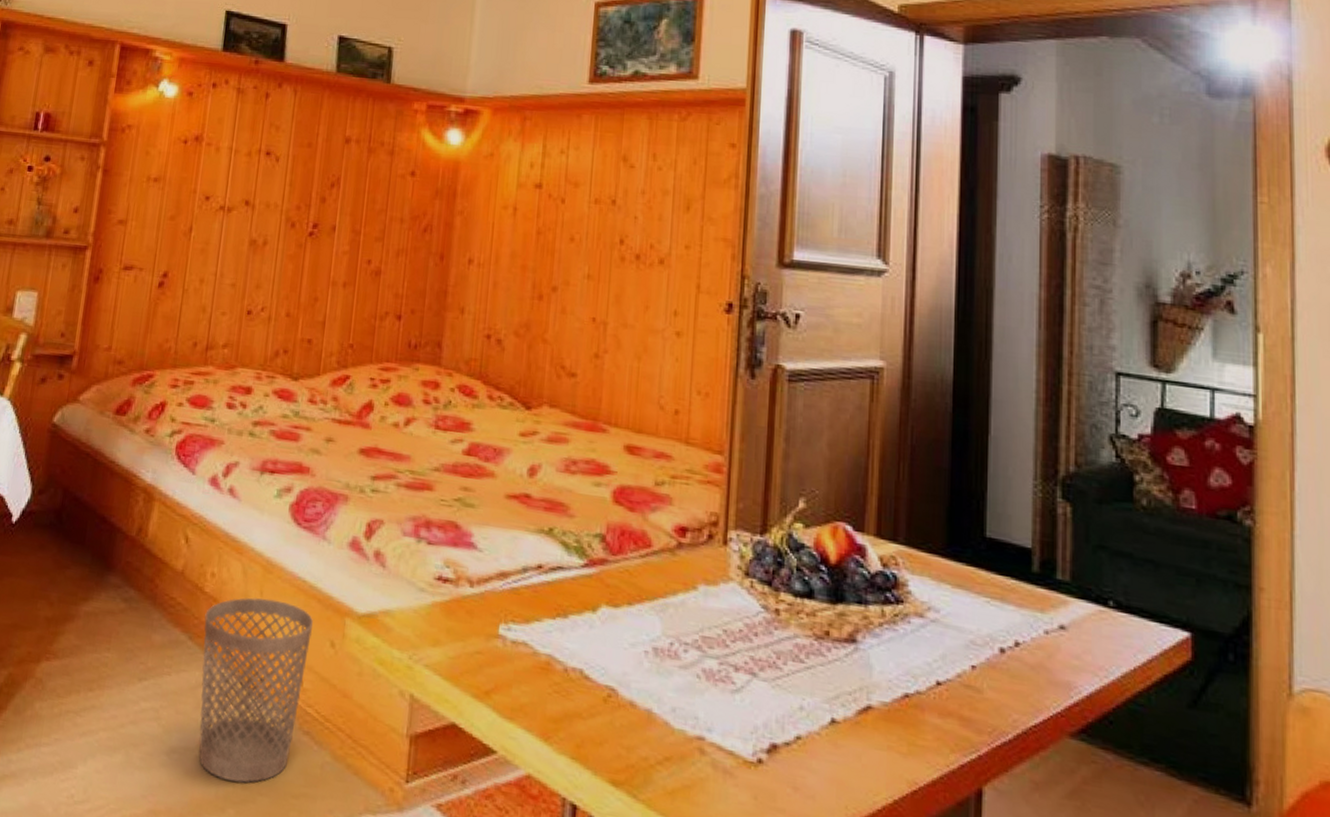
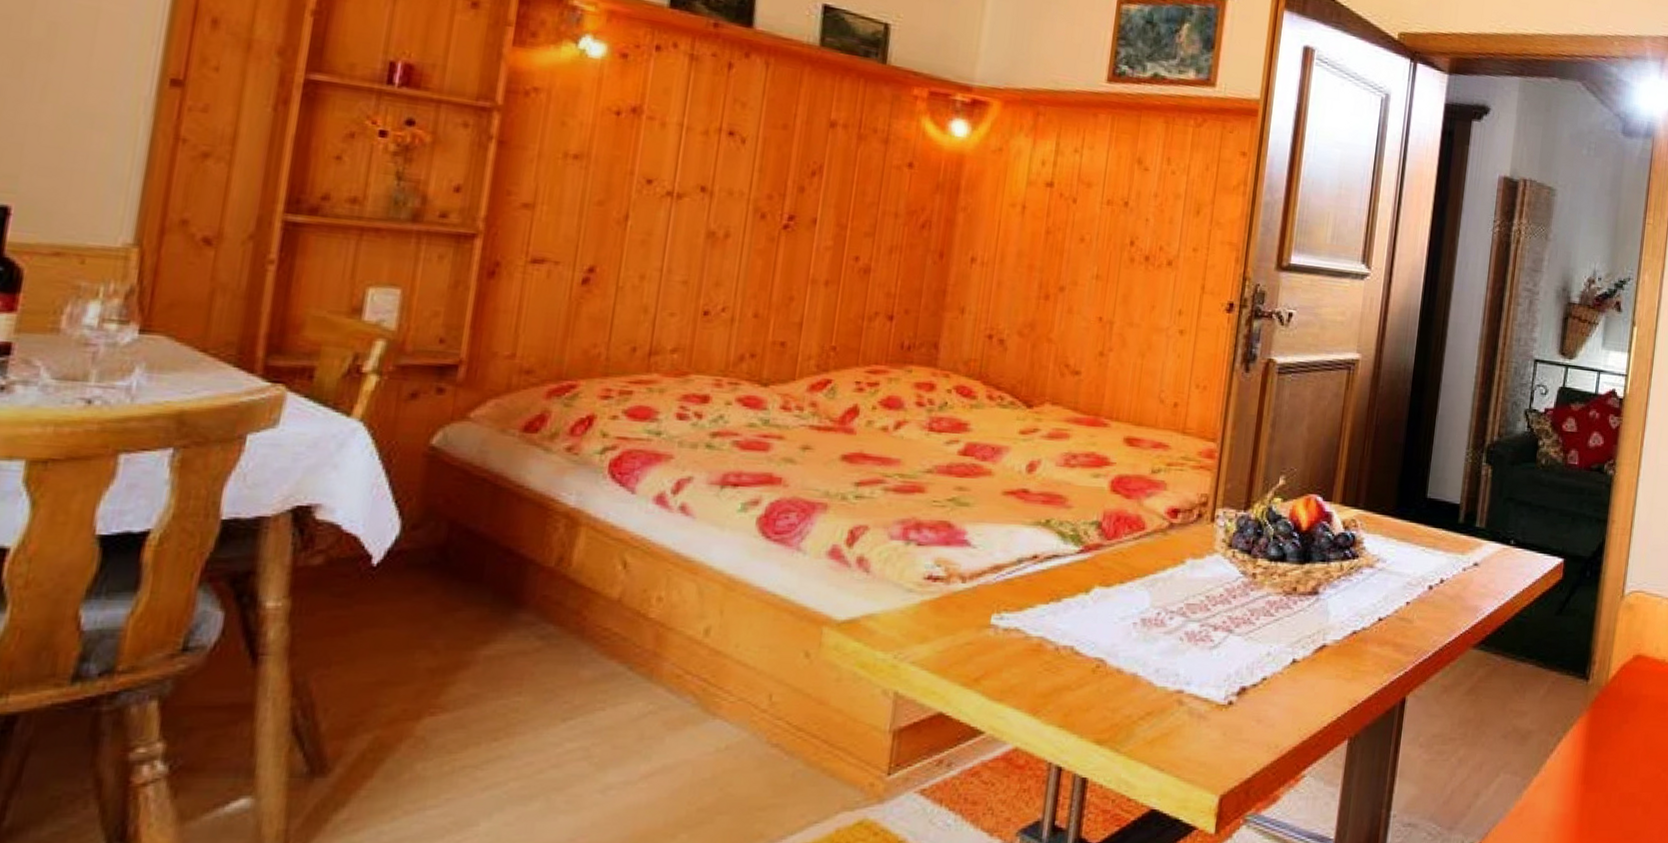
wastebasket: present [199,597,313,783] -> none [642,617,784,806]

